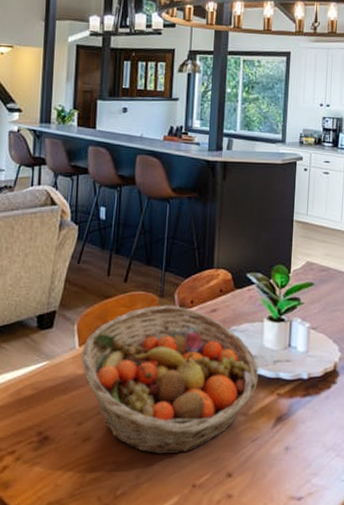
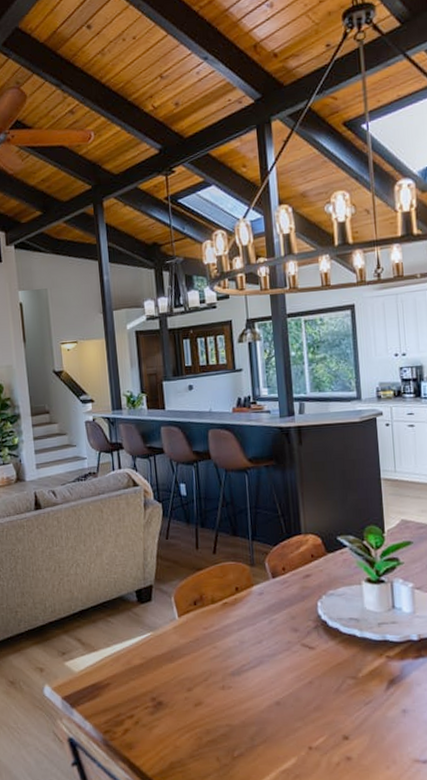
fruit basket: present [80,305,259,455] -> none [181,573,364,718]

